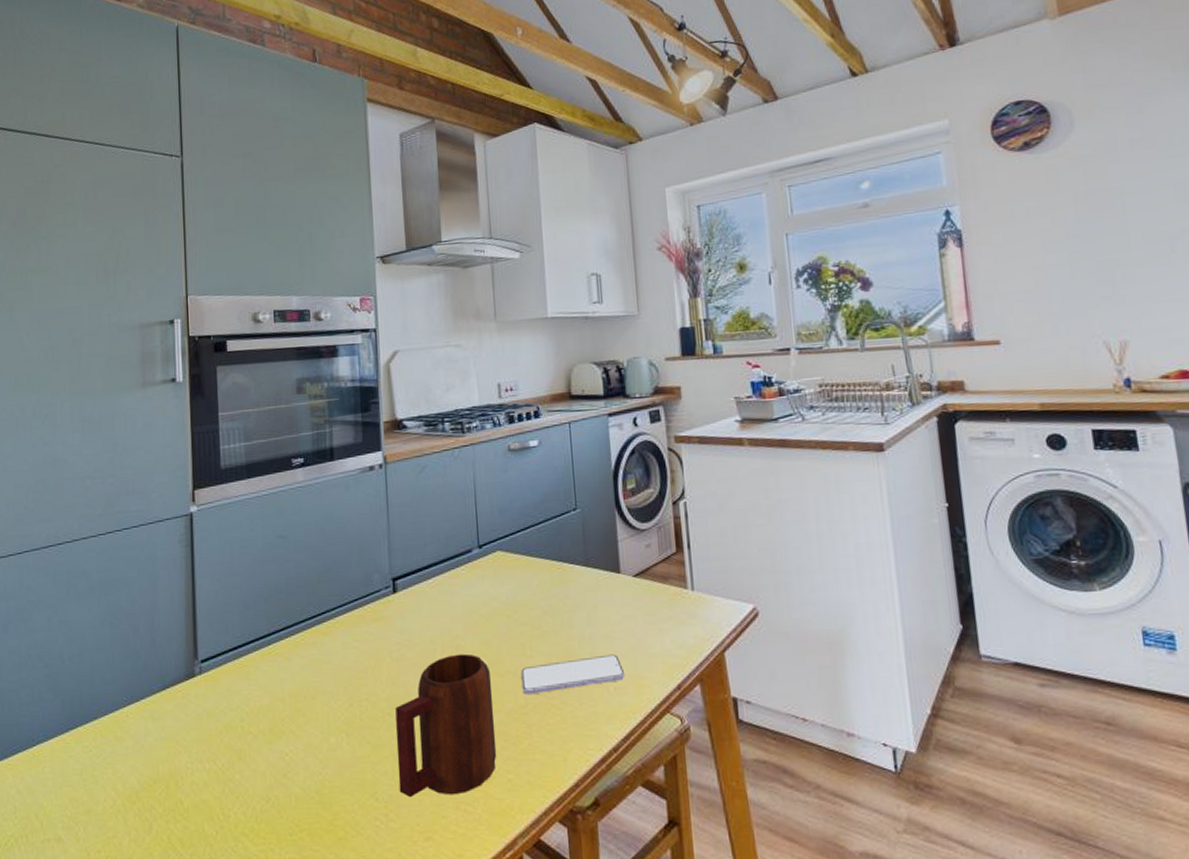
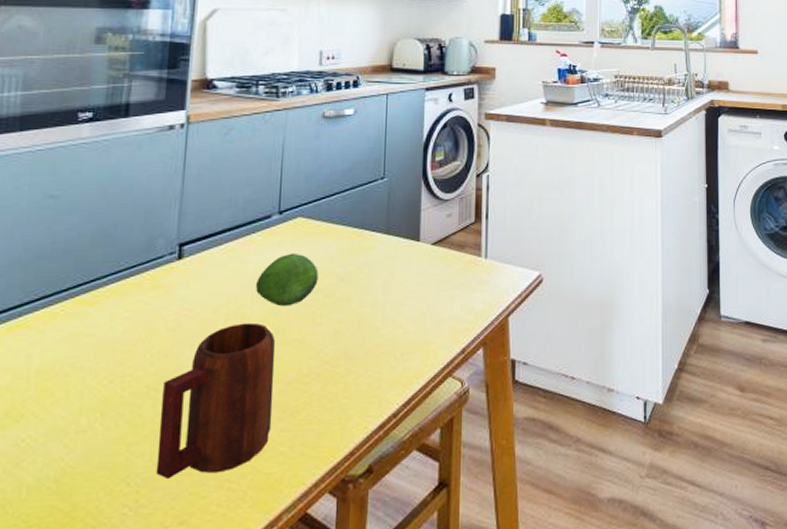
fruit: none [465,586,524,639] -> present [255,253,319,307]
smartphone: present [521,654,625,695] -> none [307,320,413,364]

